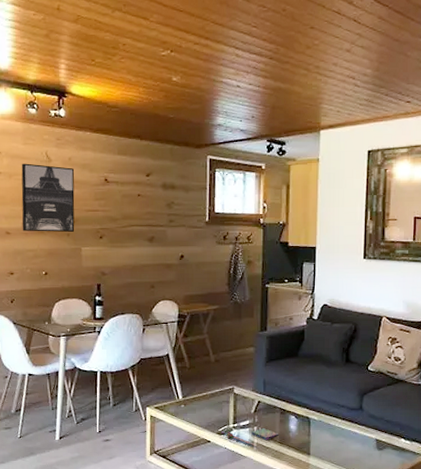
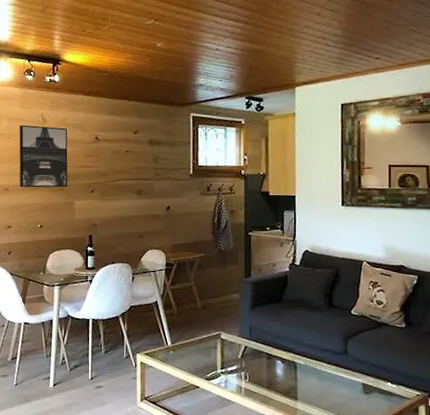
board game: present [221,428,279,450] -> none [209,373,266,395]

